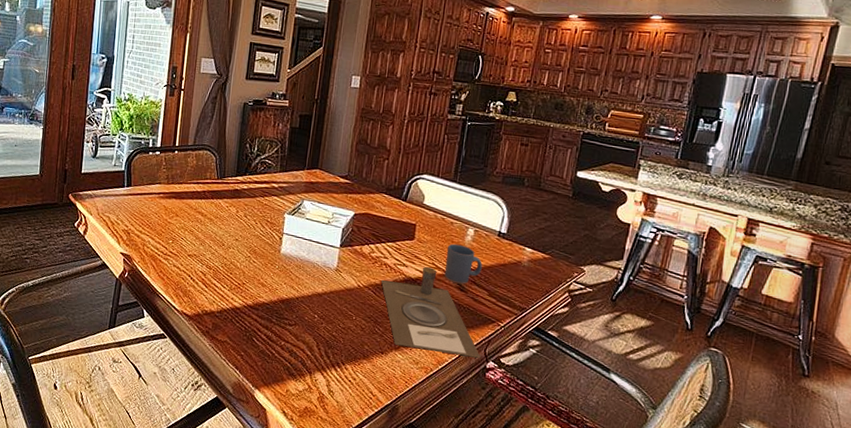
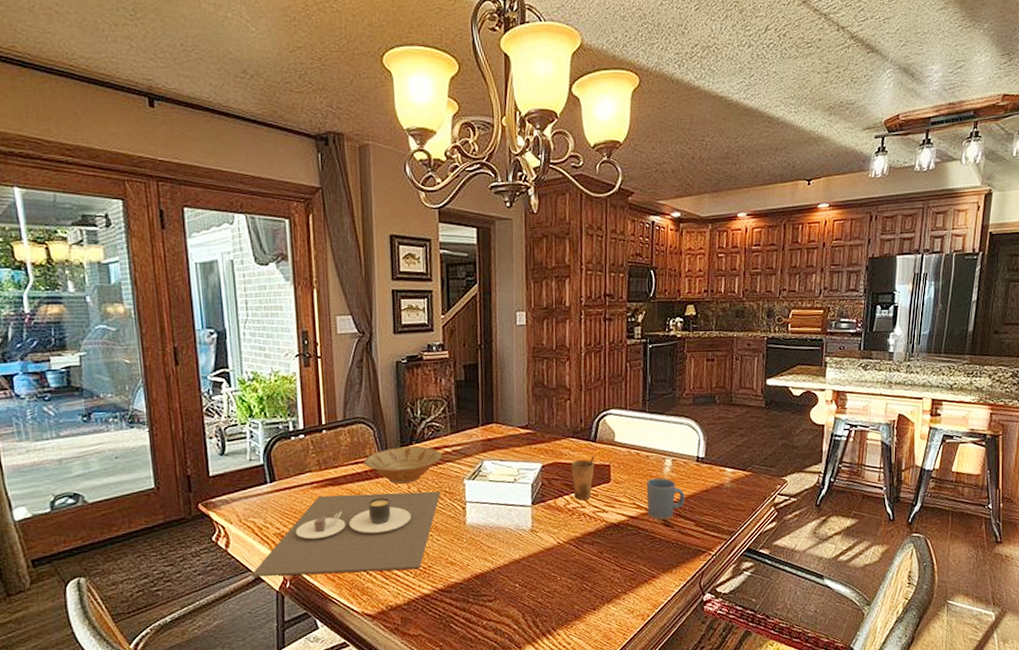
place setting: none [99,205,263,284] -> present [251,491,441,577]
bowl: none [203,175,270,209] -> present [363,446,442,484]
cup: none [379,213,403,253] -> present [572,455,595,501]
place setting: present [381,267,481,358] -> none [581,508,697,598]

